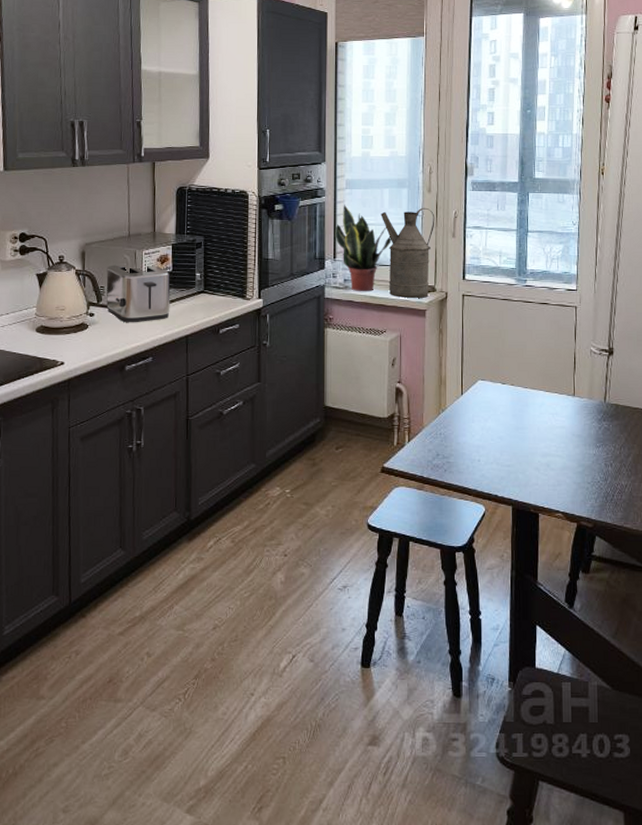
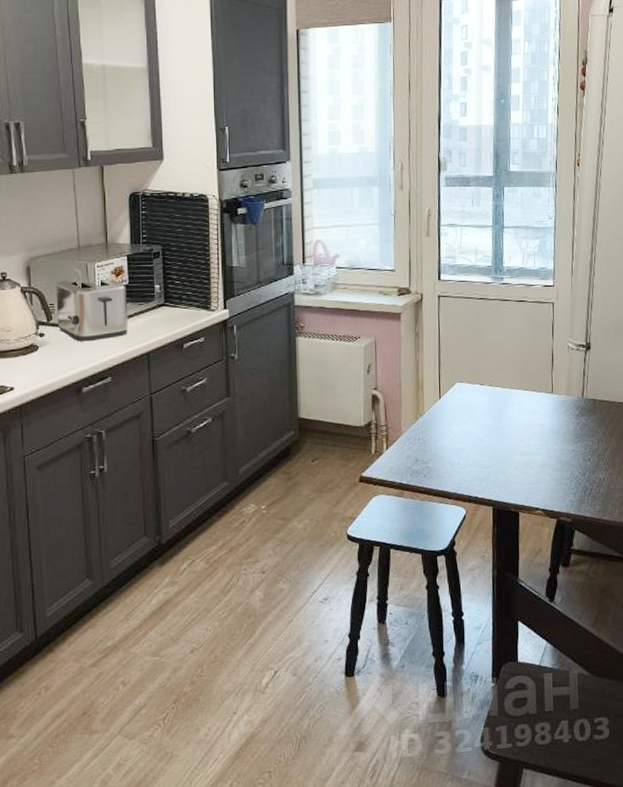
potted plant: present [335,204,392,292] -> none [303,205,364,298]
watering can: present [381,207,435,299] -> none [351,206,408,303]

